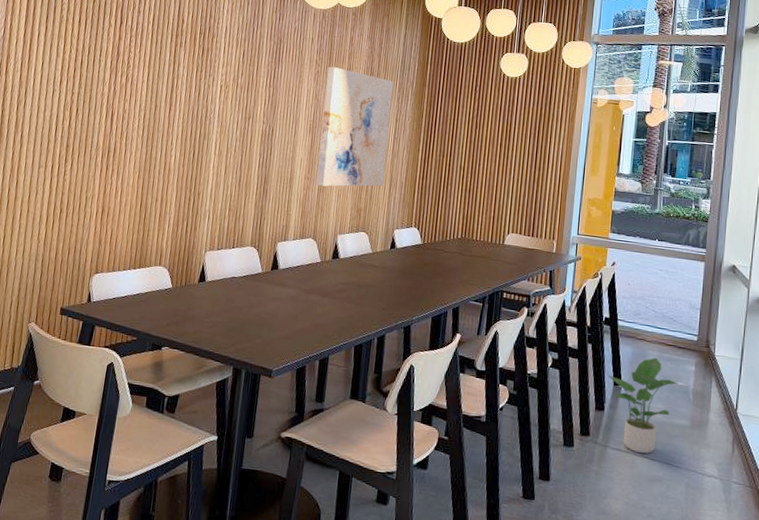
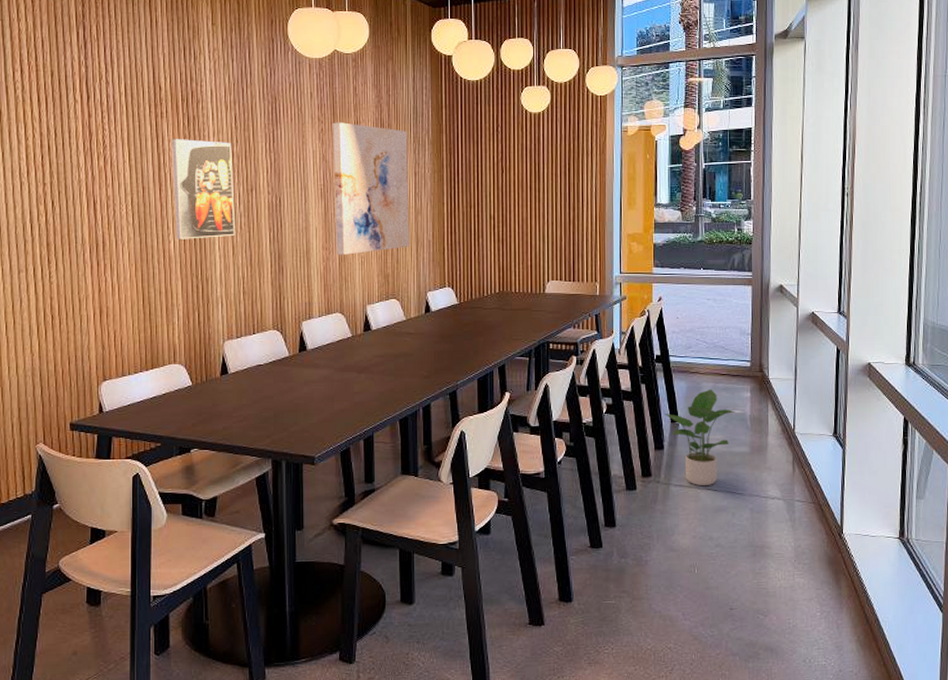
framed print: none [177,66,237,157] -> present [172,139,235,239]

